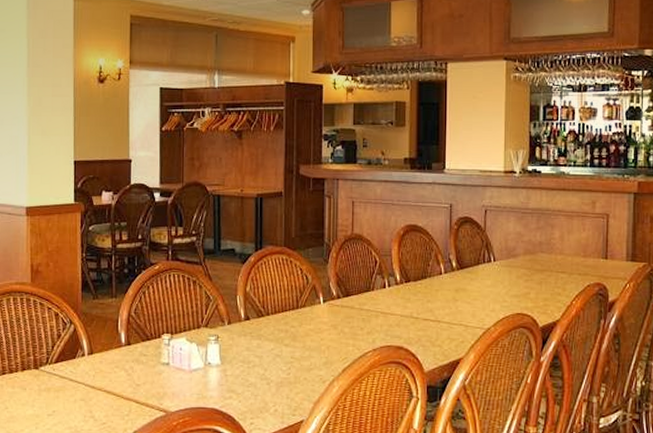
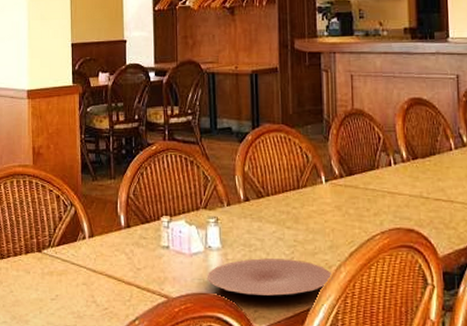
plate: none [205,374,326,409] -> present [207,258,333,296]

